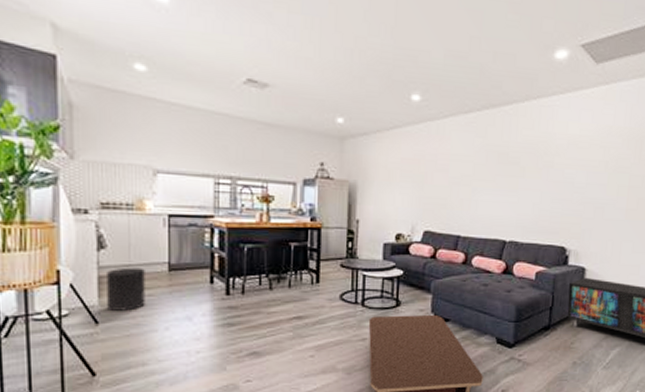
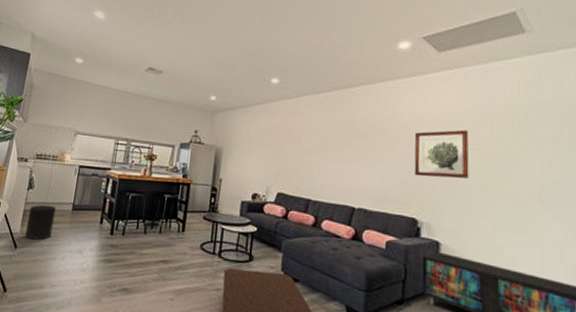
wall art: none [565,152,619,204] -> present [414,130,469,179]

